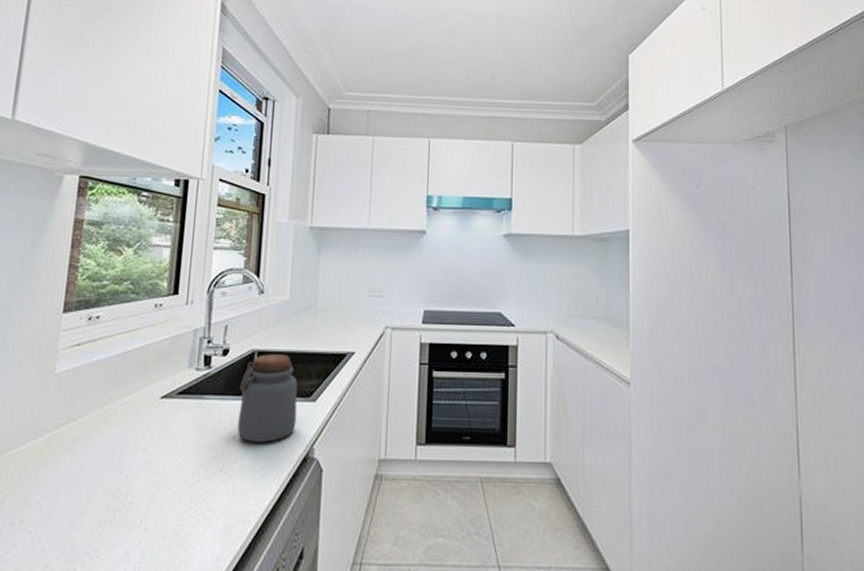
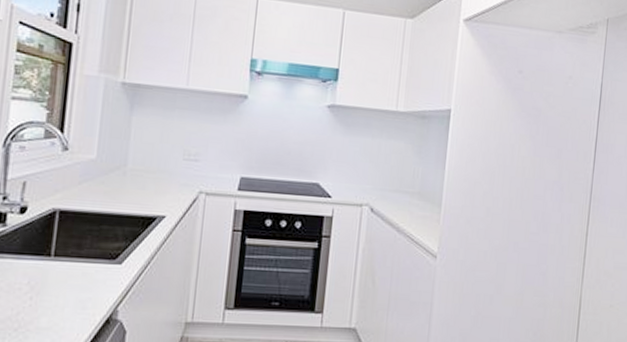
jar: present [237,354,298,443] -> none [35,214,103,304]

